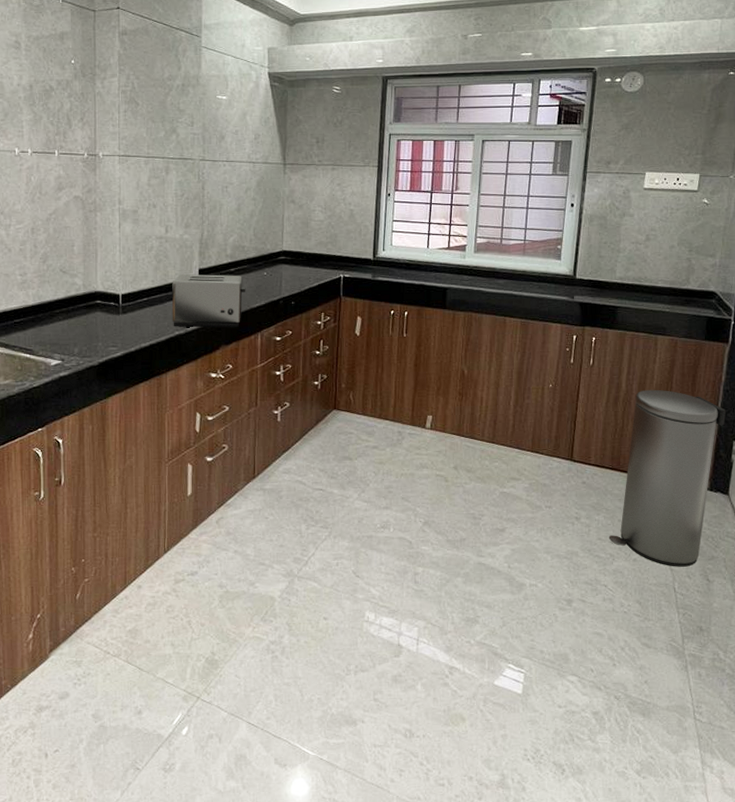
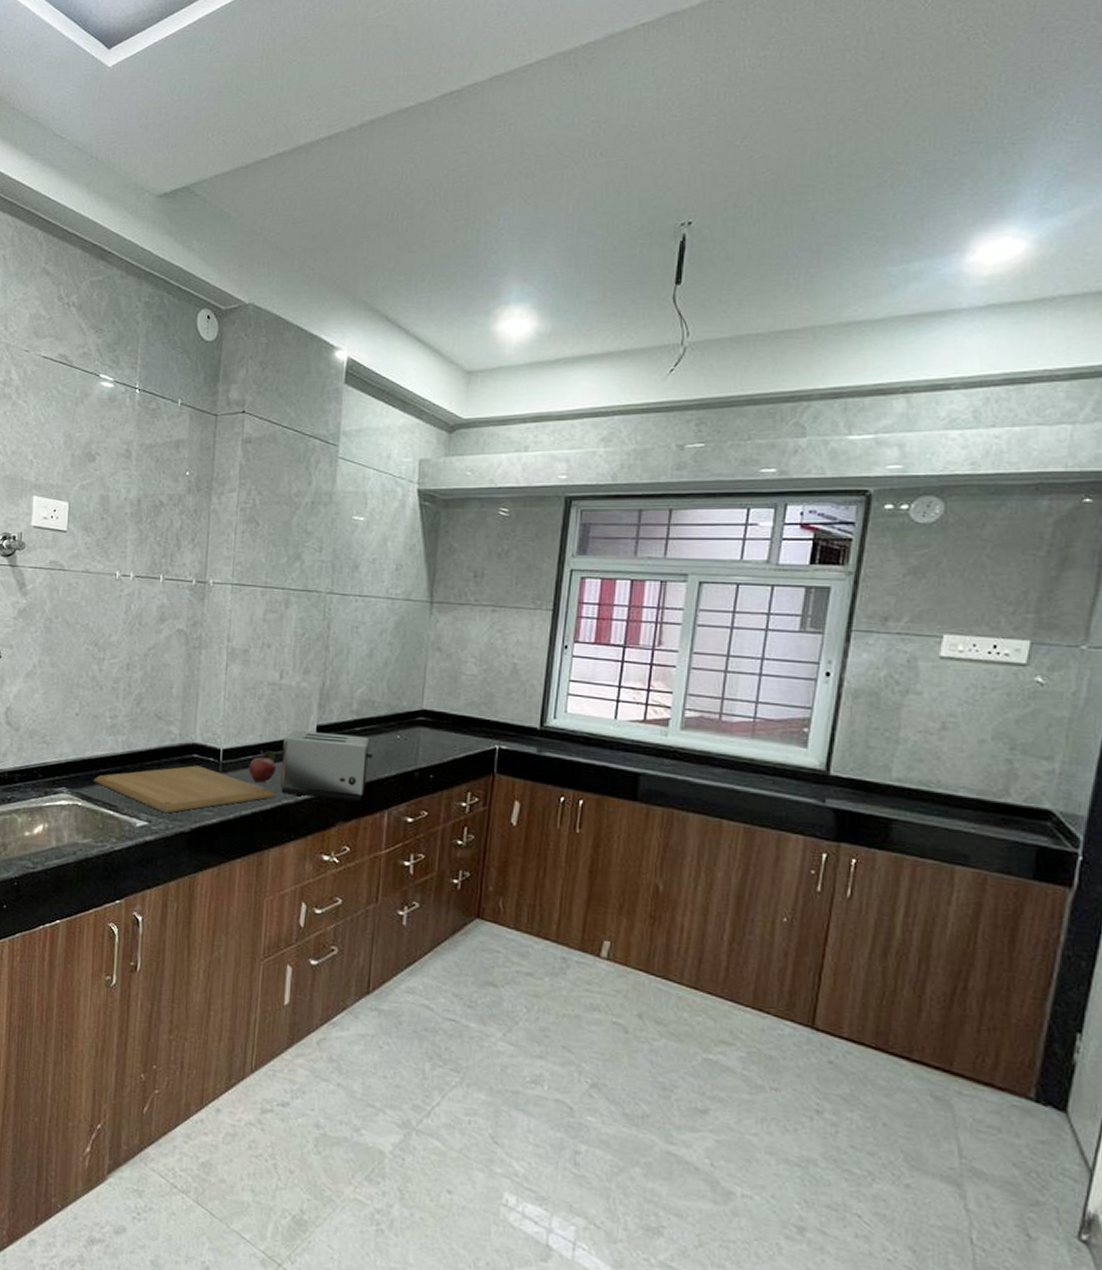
chopping board: none [10,310,169,352] -> present [94,765,275,814]
fruit: none [144,293,168,320] -> present [248,750,277,783]
pedal bin: present [608,389,726,567] -> none [866,941,1065,1210]

